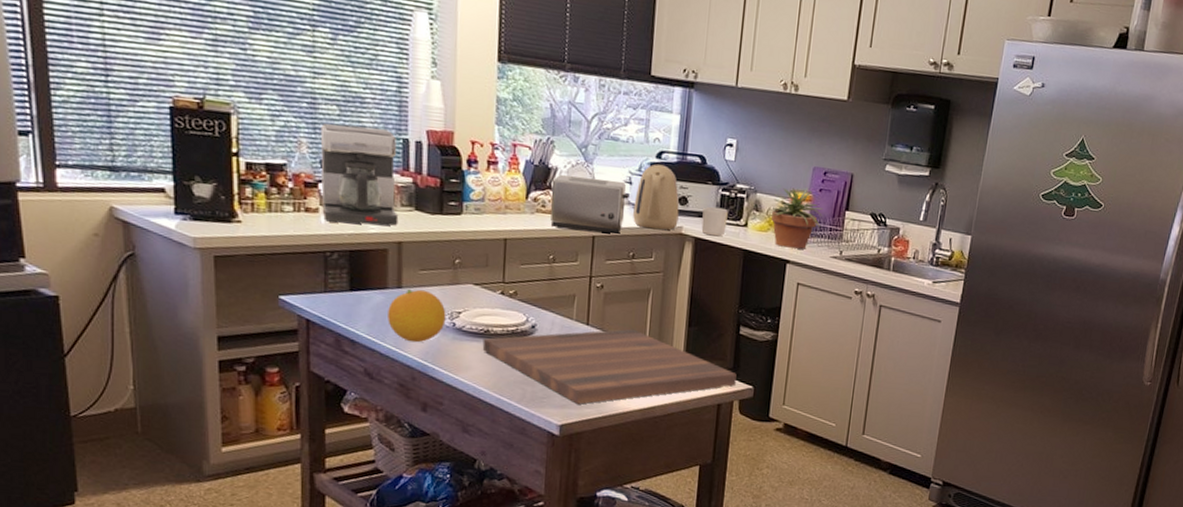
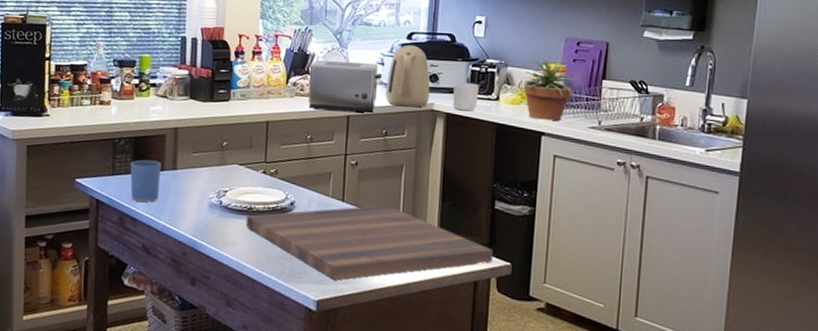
coffee maker: present [320,123,399,226] -> none [113,27,176,114]
mug: none [345,276,384,323] -> present [130,159,161,202]
fruit: present [388,289,446,343] -> none [164,170,214,220]

